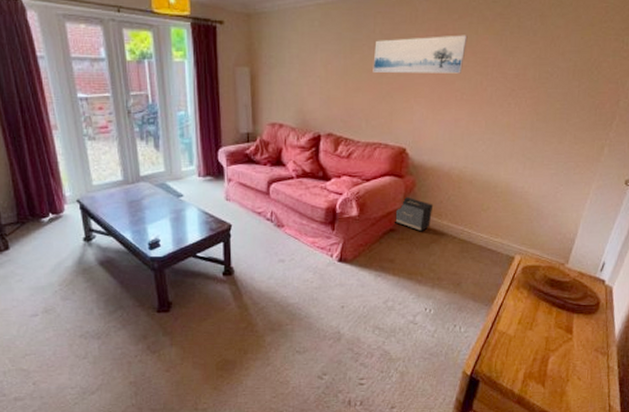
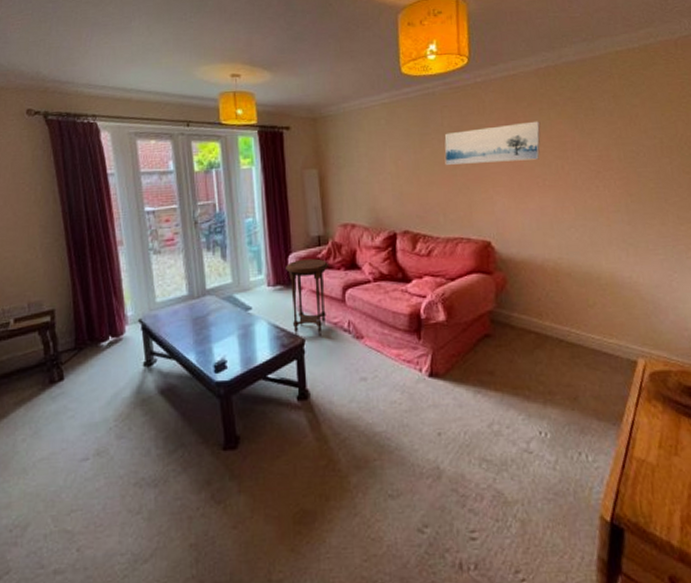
side table: none [216,153,256,224] -> present [286,258,328,337]
speaker: present [394,196,434,232] -> none [488,295,531,336]

